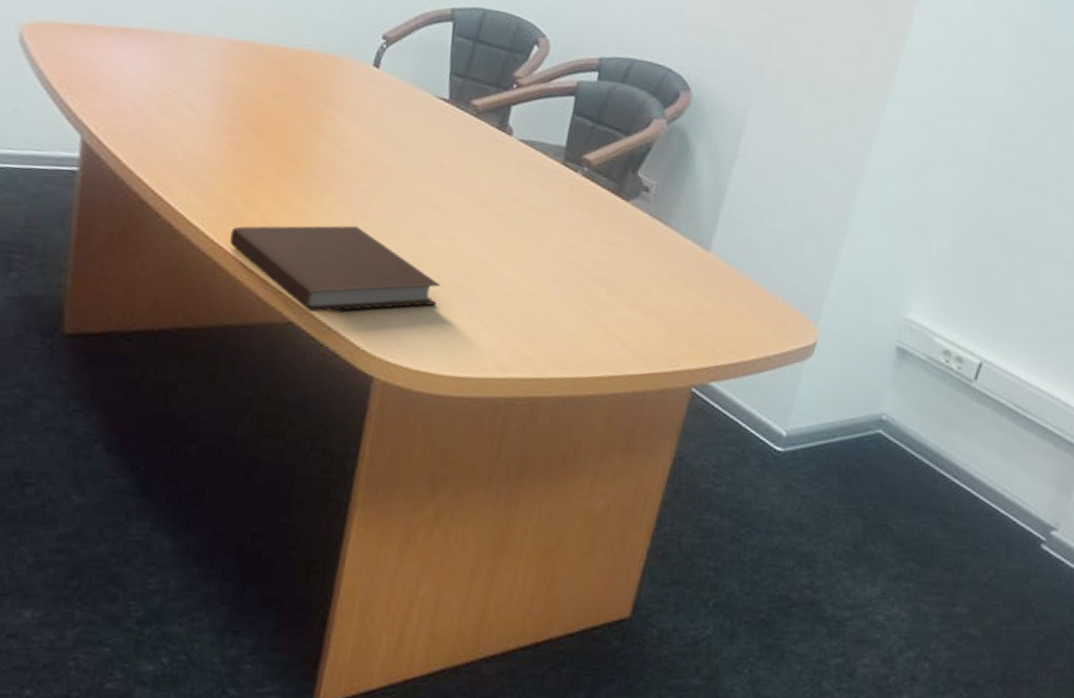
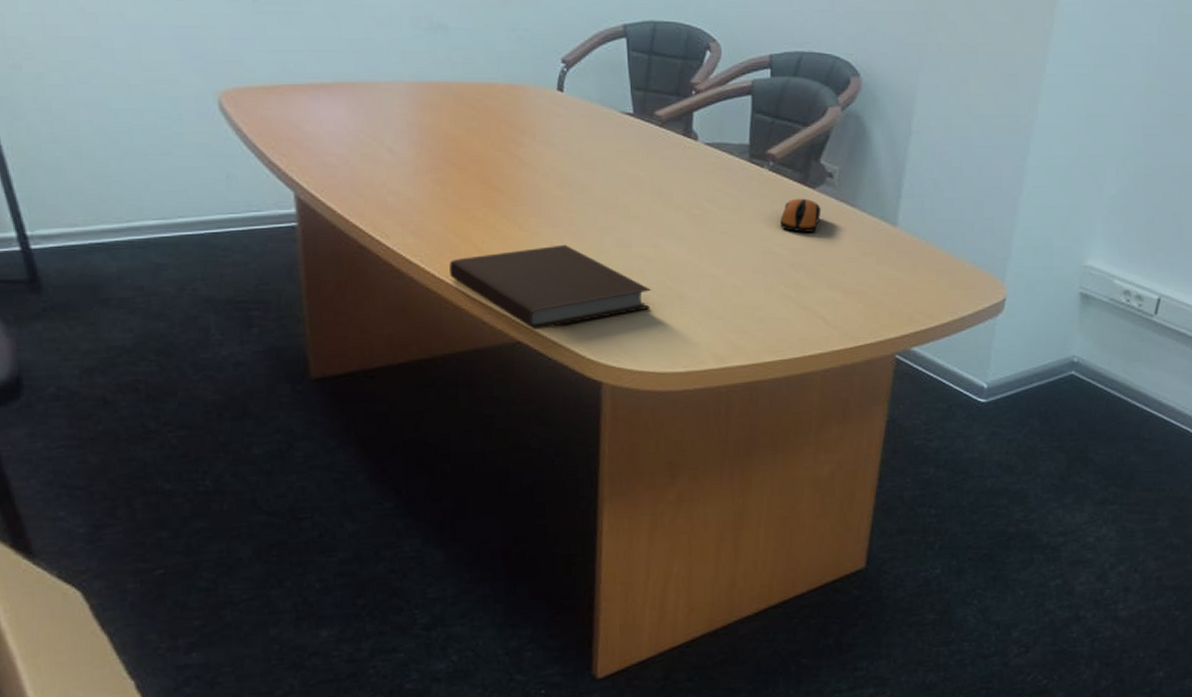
computer mouse: none [587,208,633,247] -> present [780,198,821,233]

